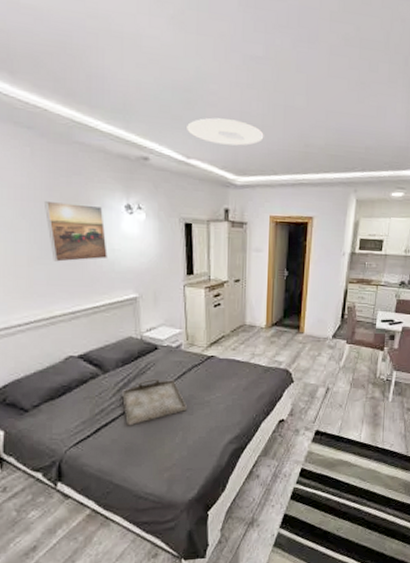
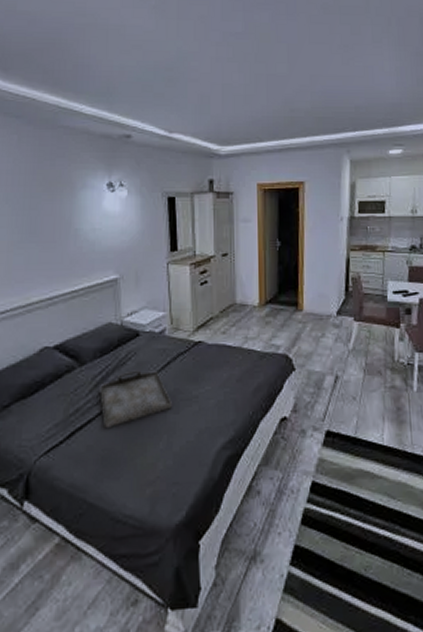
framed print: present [43,200,107,262] -> none [27,184,88,245]
ceiling light: present [187,117,264,146] -> none [169,92,247,117]

